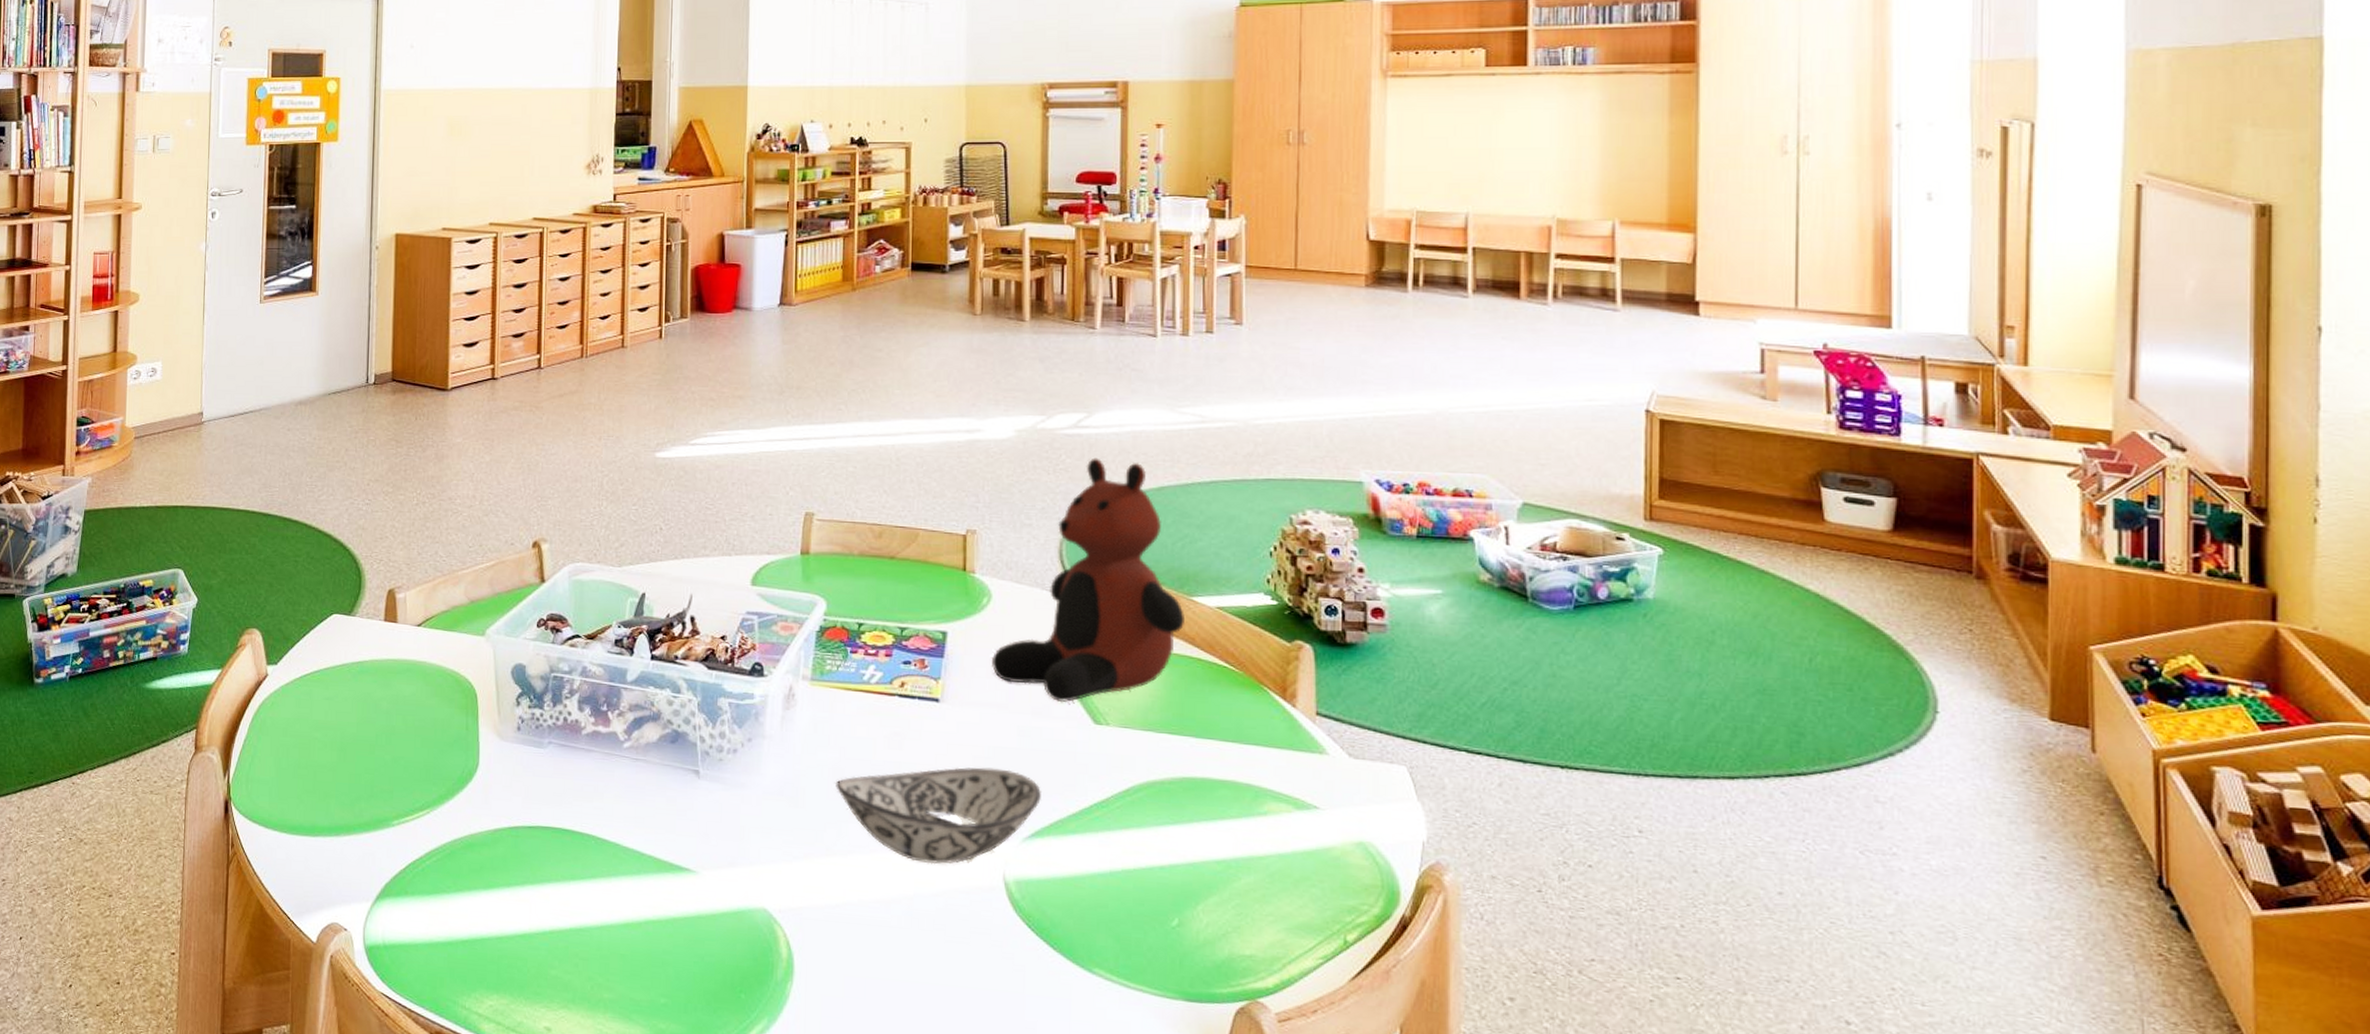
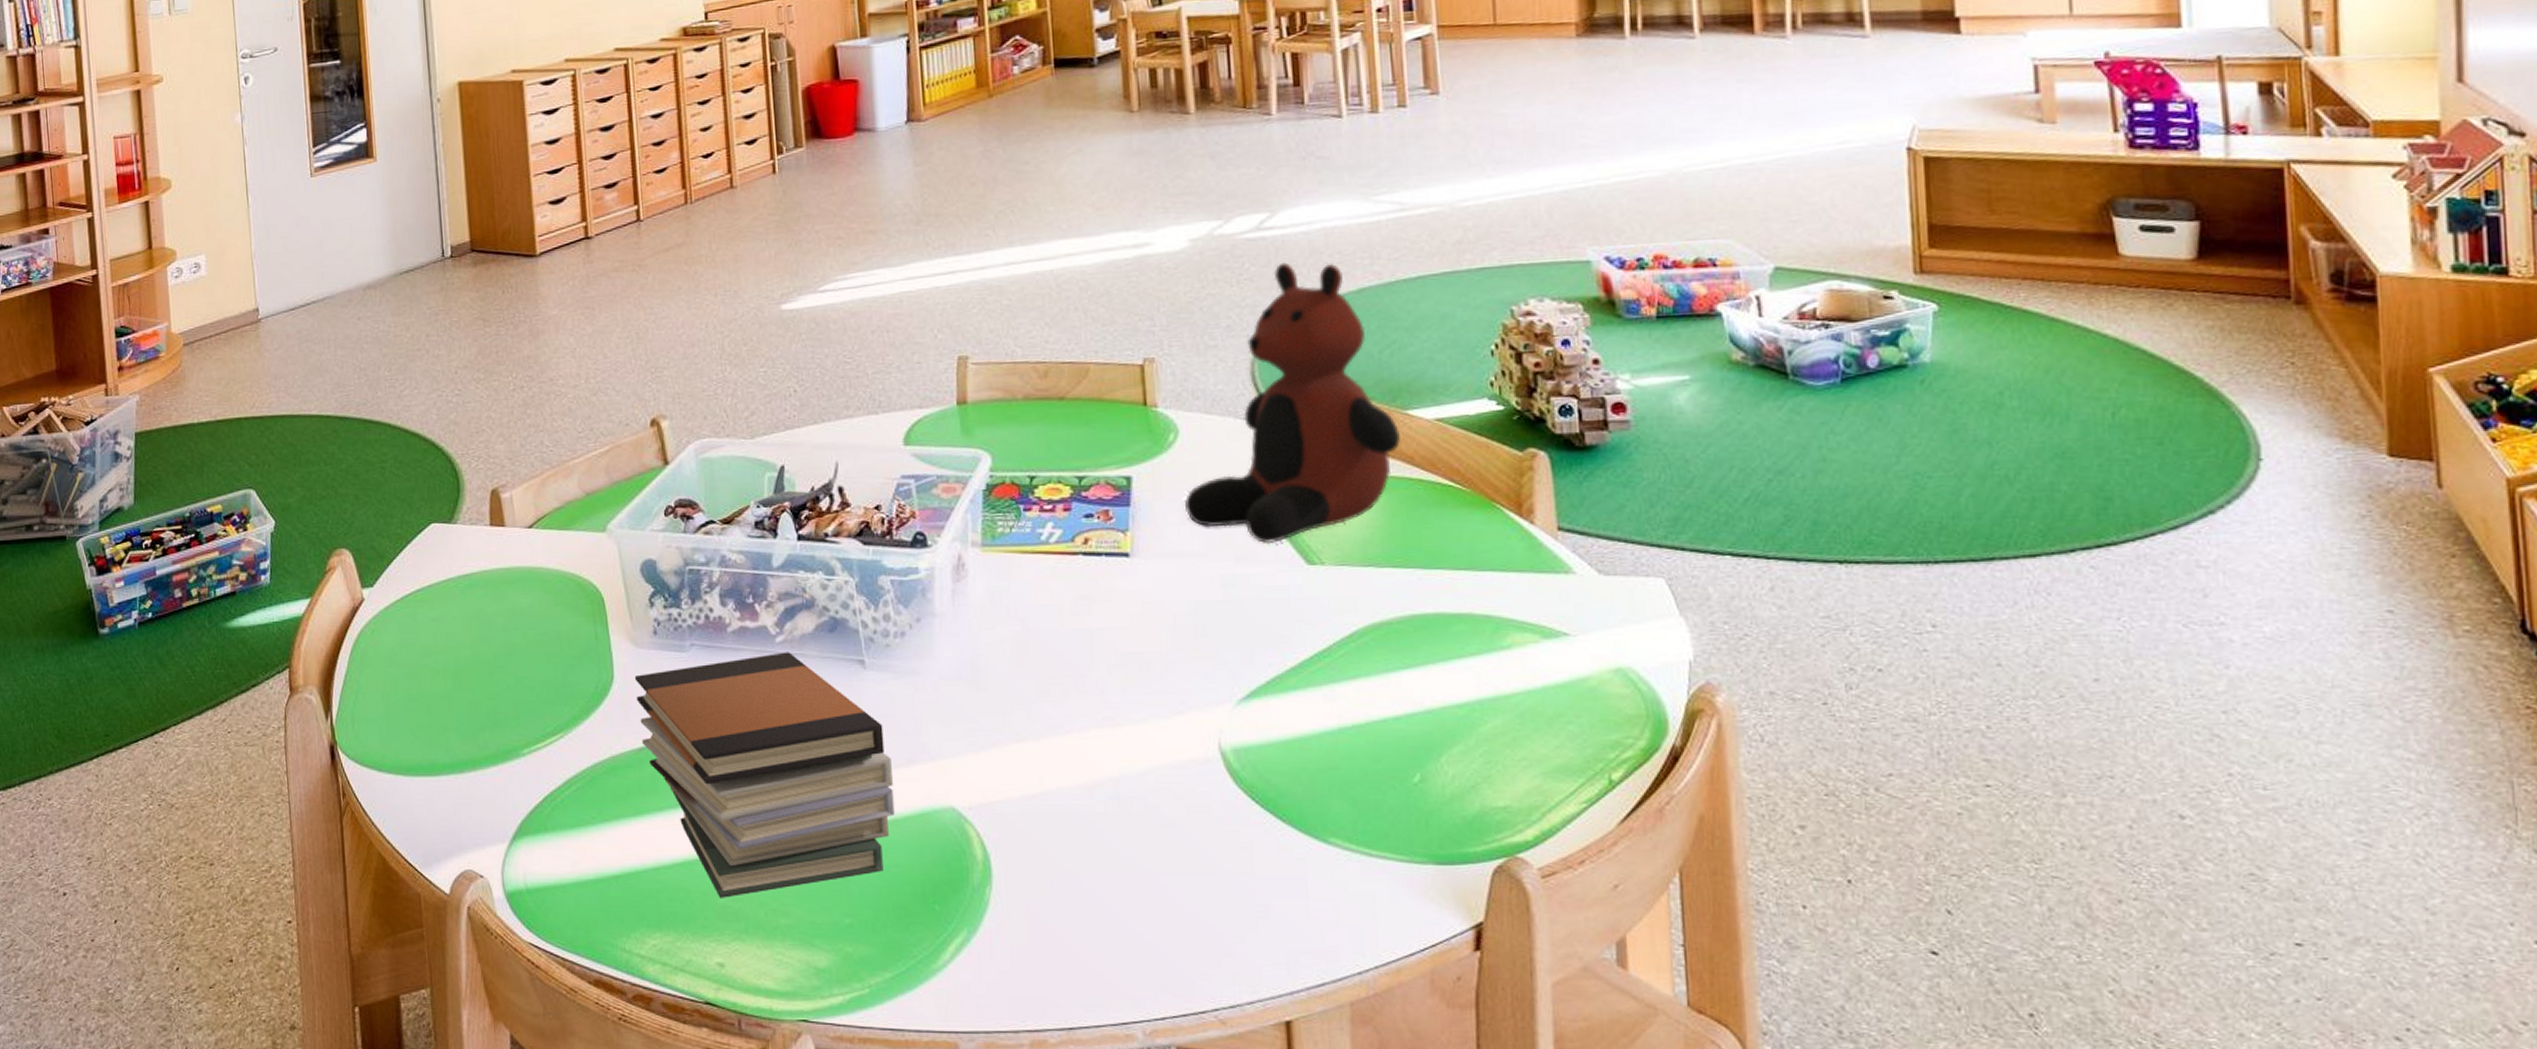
book stack: none [496,756,715,970] -> present [634,652,895,898]
decorative bowl: present [835,767,1041,865] -> none [1020,625,1254,740]

